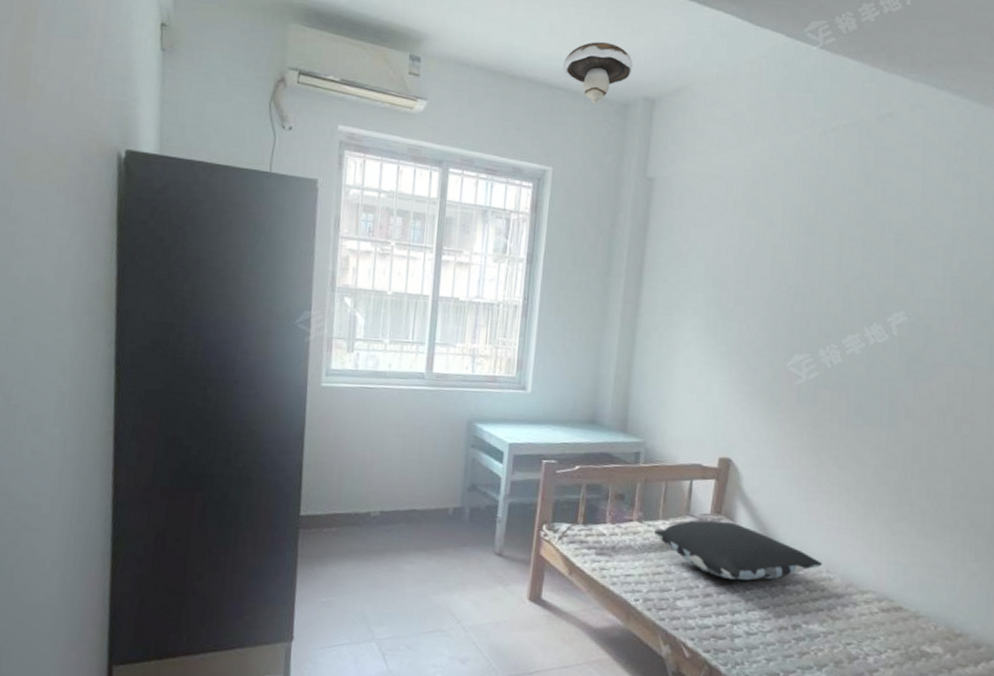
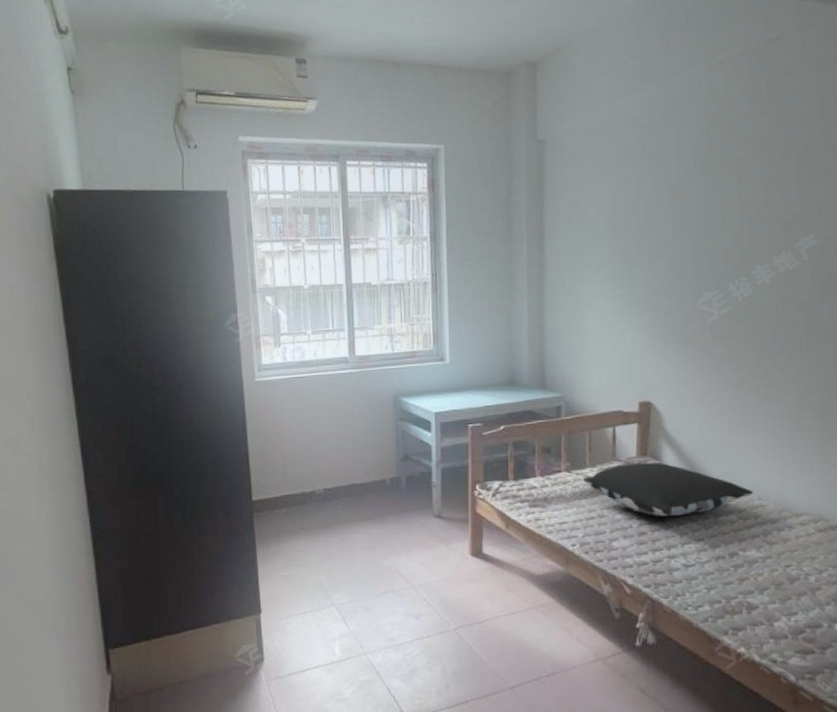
mushroom: present [563,42,633,104] -> none [442,14,511,77]

